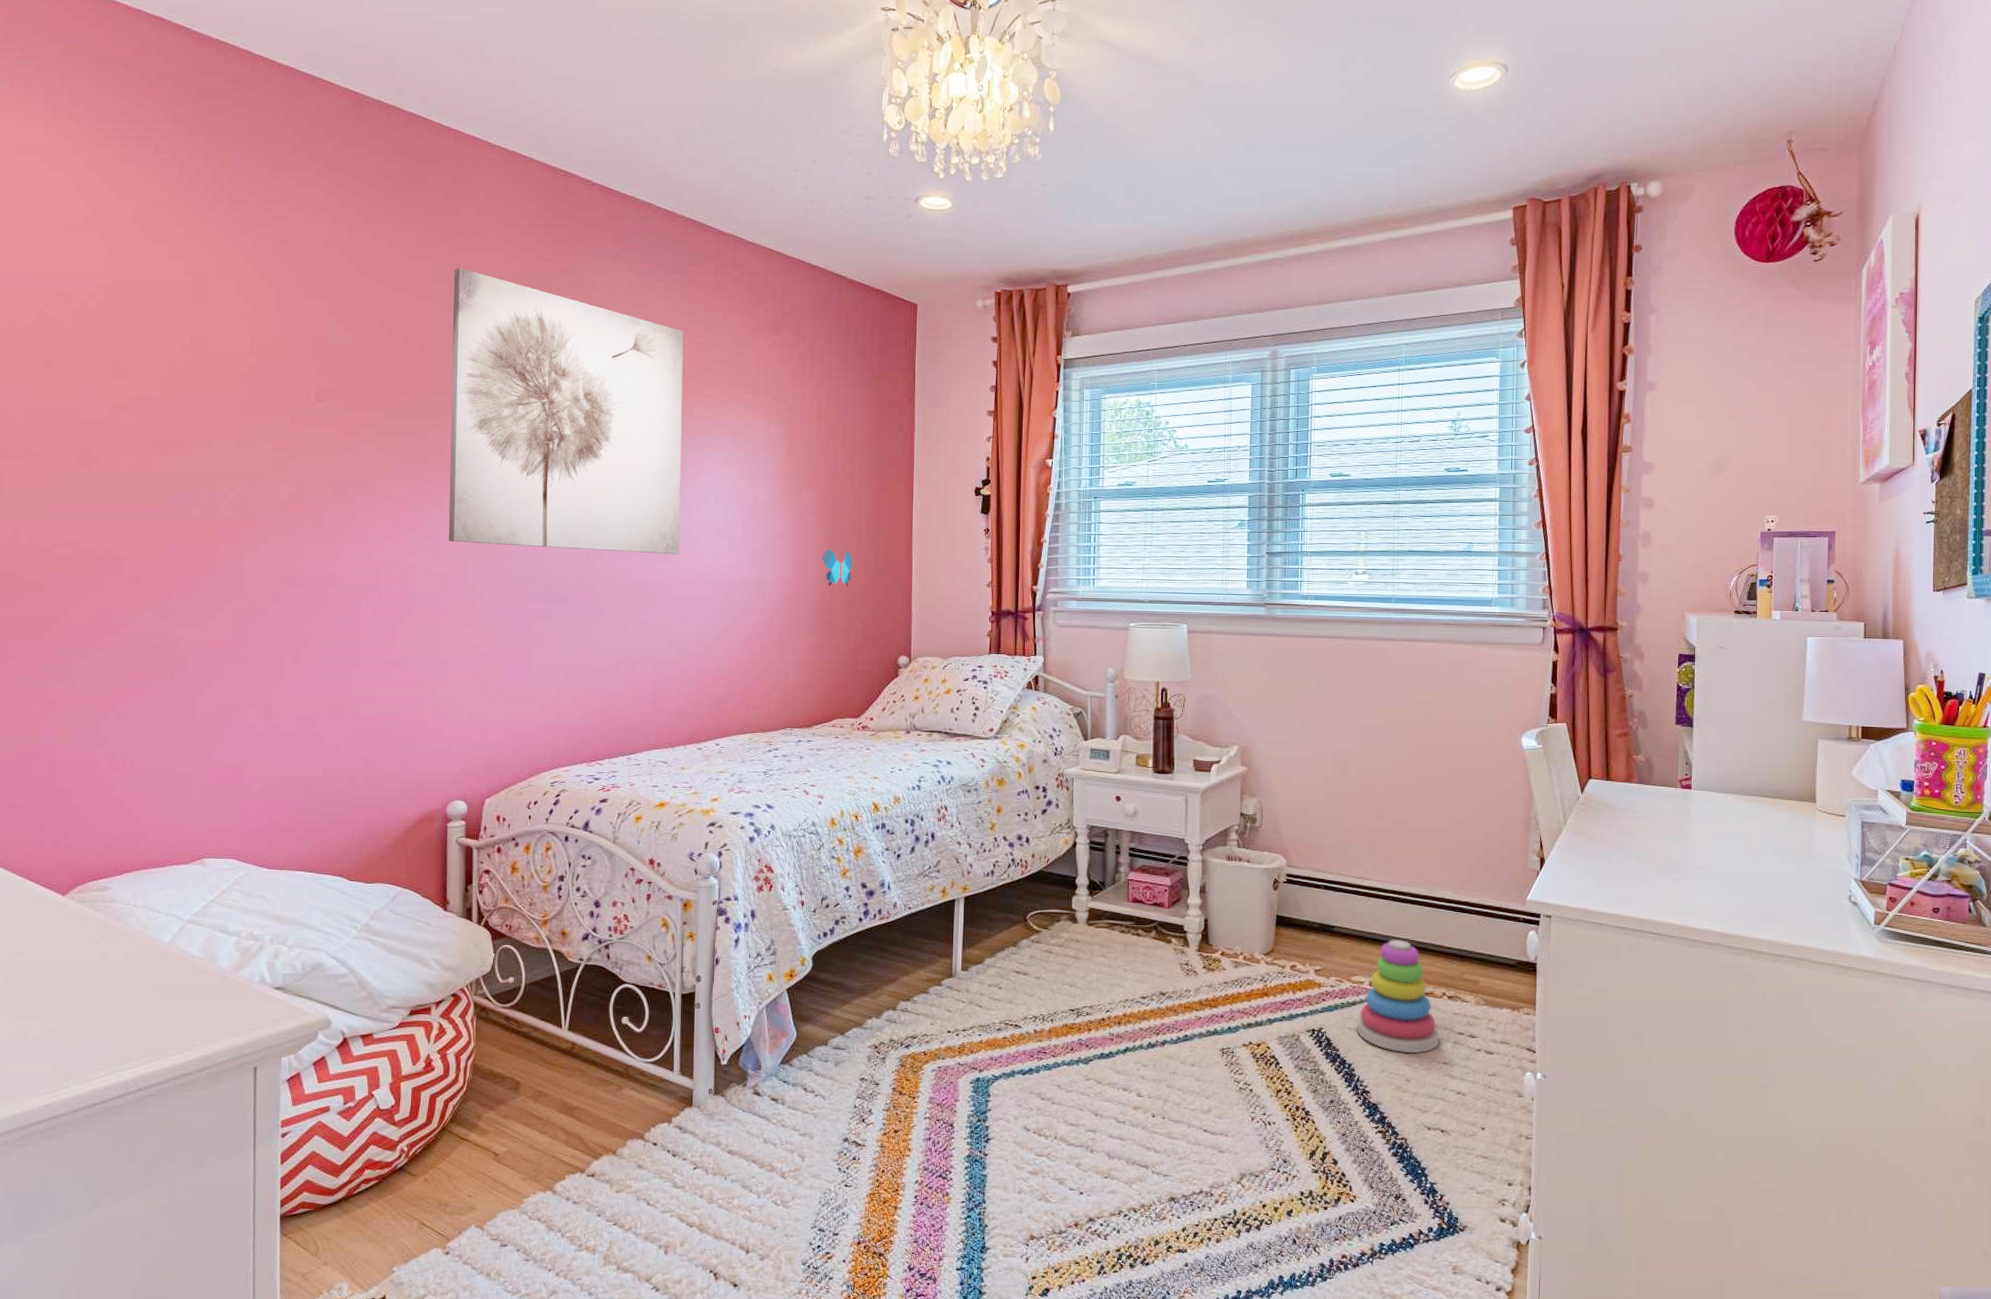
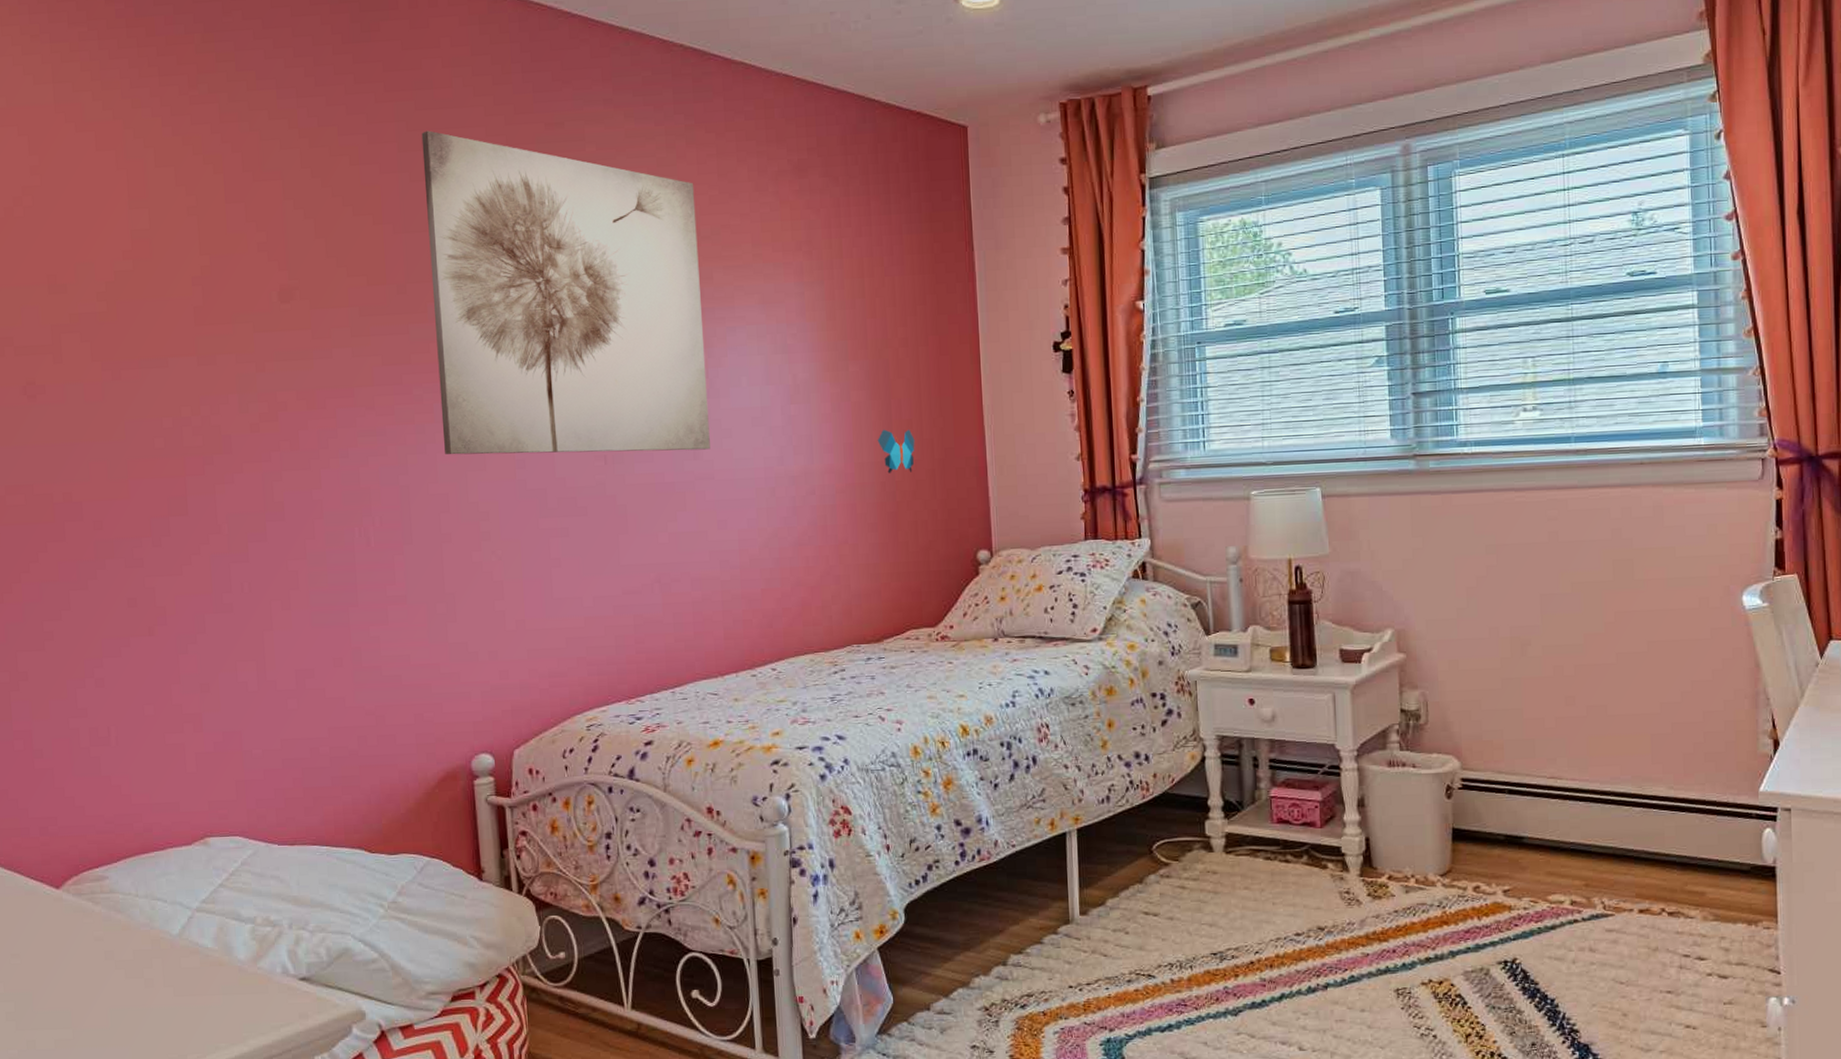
stacking toy: present [1356,940,1439,1053] -> none [1557,848,1661,982]

